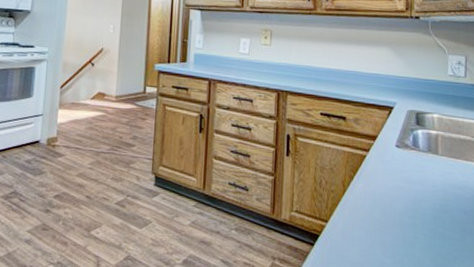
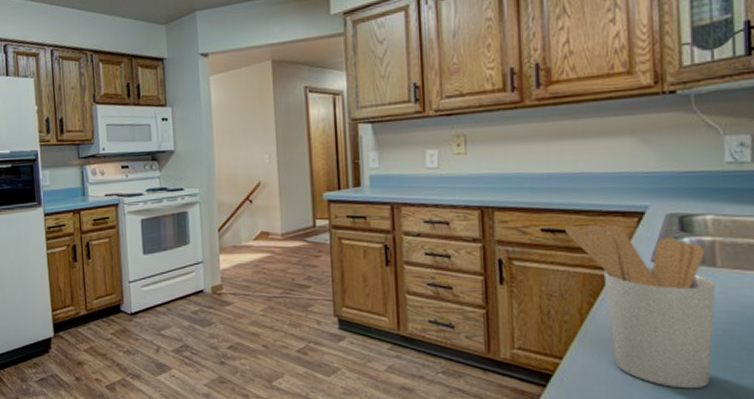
utensil holder: none [338,113,438,252] -> present [566,224,716,389]

